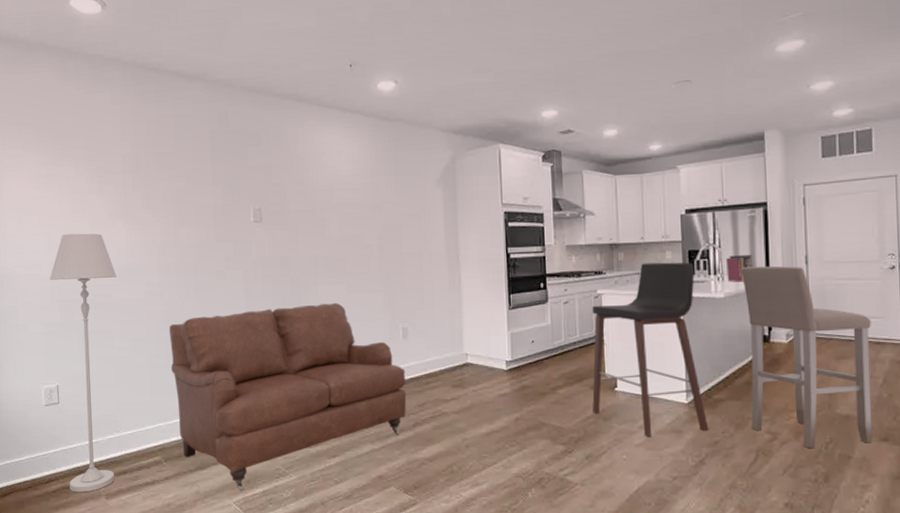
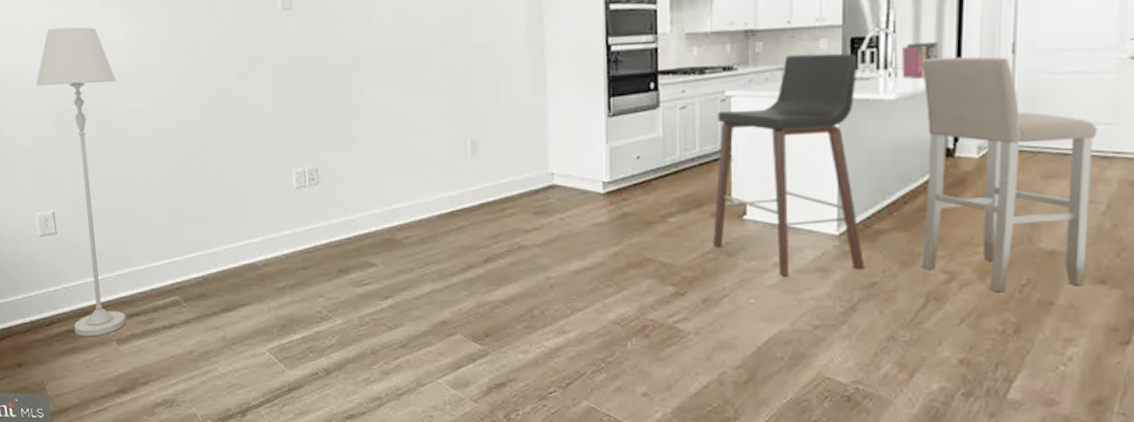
sofa: present [169,302,407,491] -> none [182,110,476,337]

